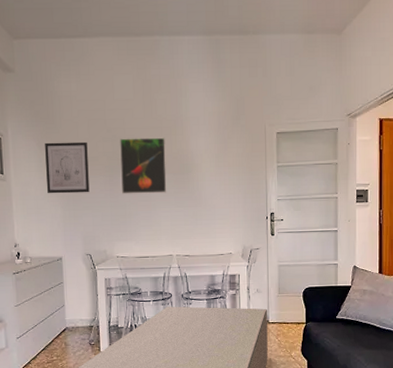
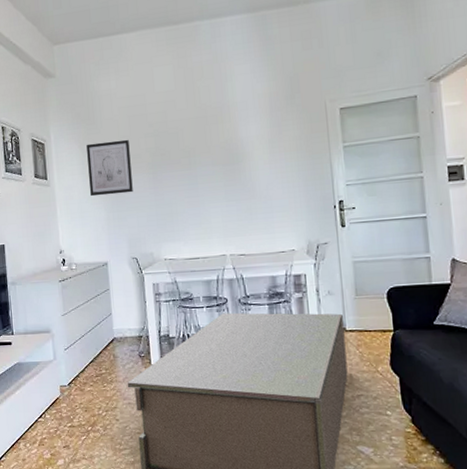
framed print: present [120,137,167,194] -> none [162,126,216,192]

